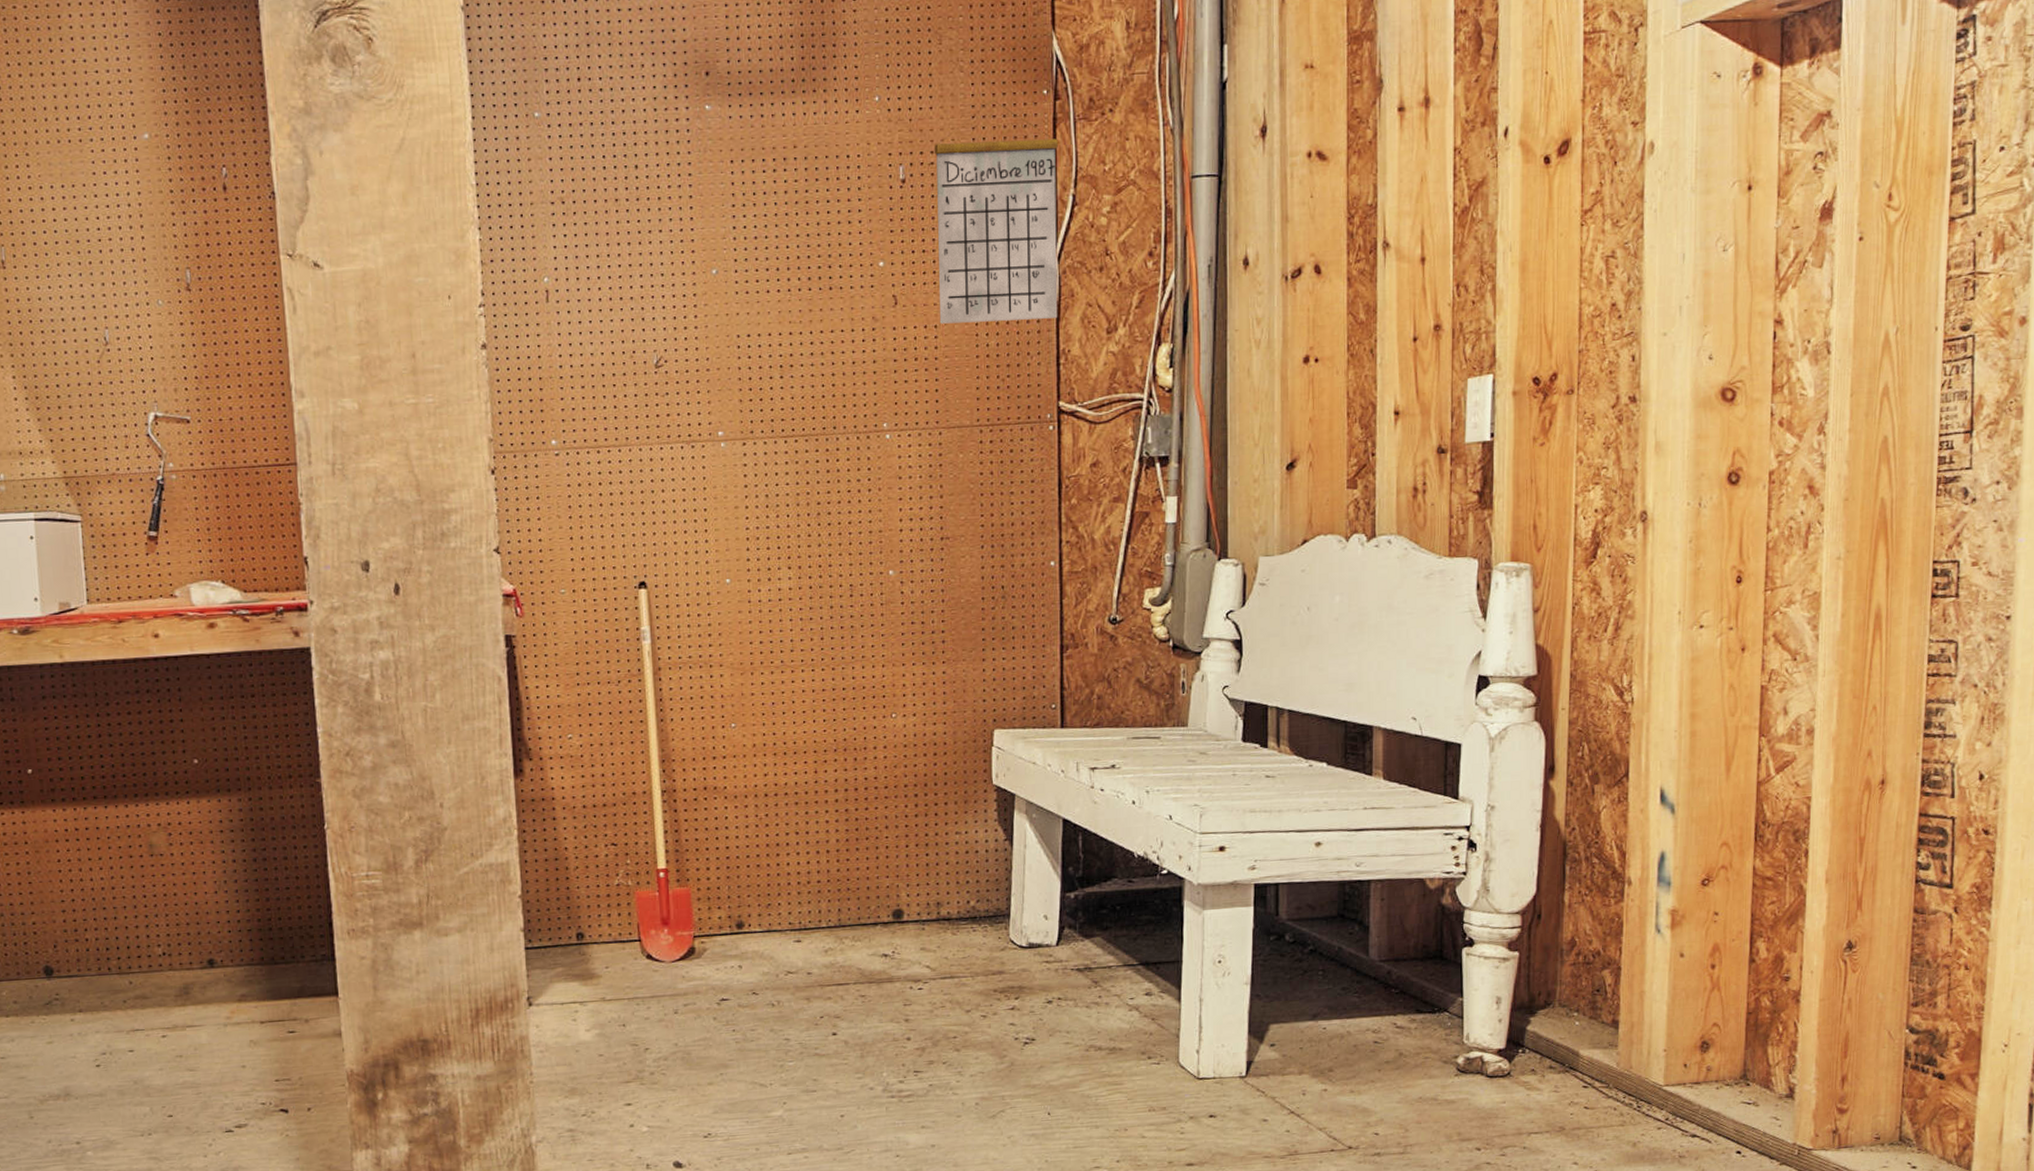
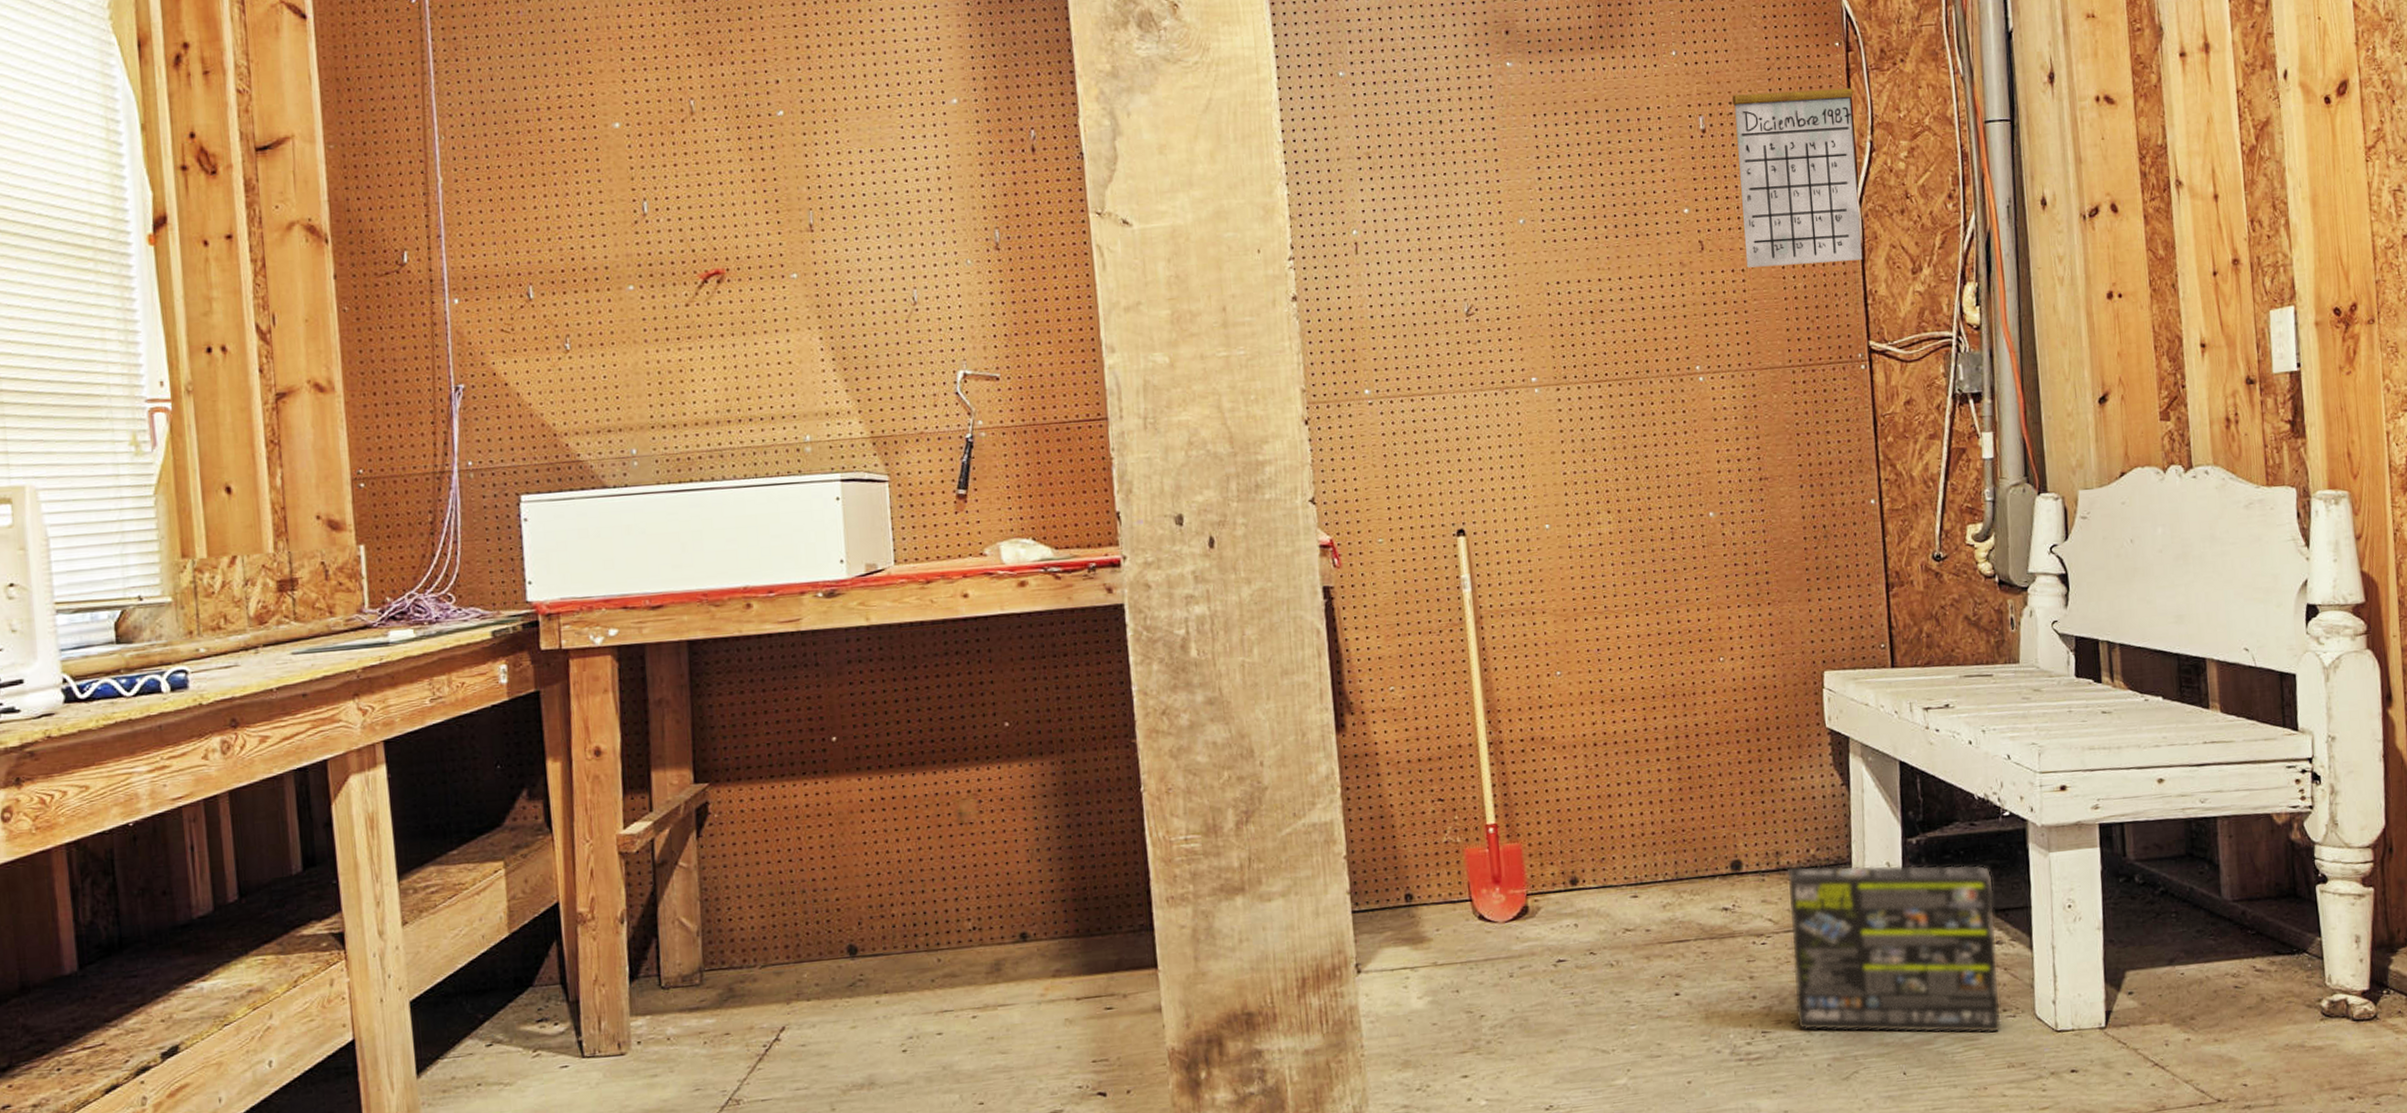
box: none [946,916,1147,1079] -> present [1787,865,2001,1033]

